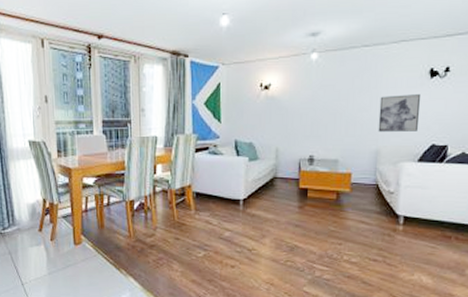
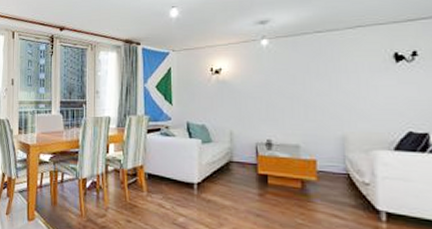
wall art: present [378,94,421,132] -> none [340,79,390,117]

